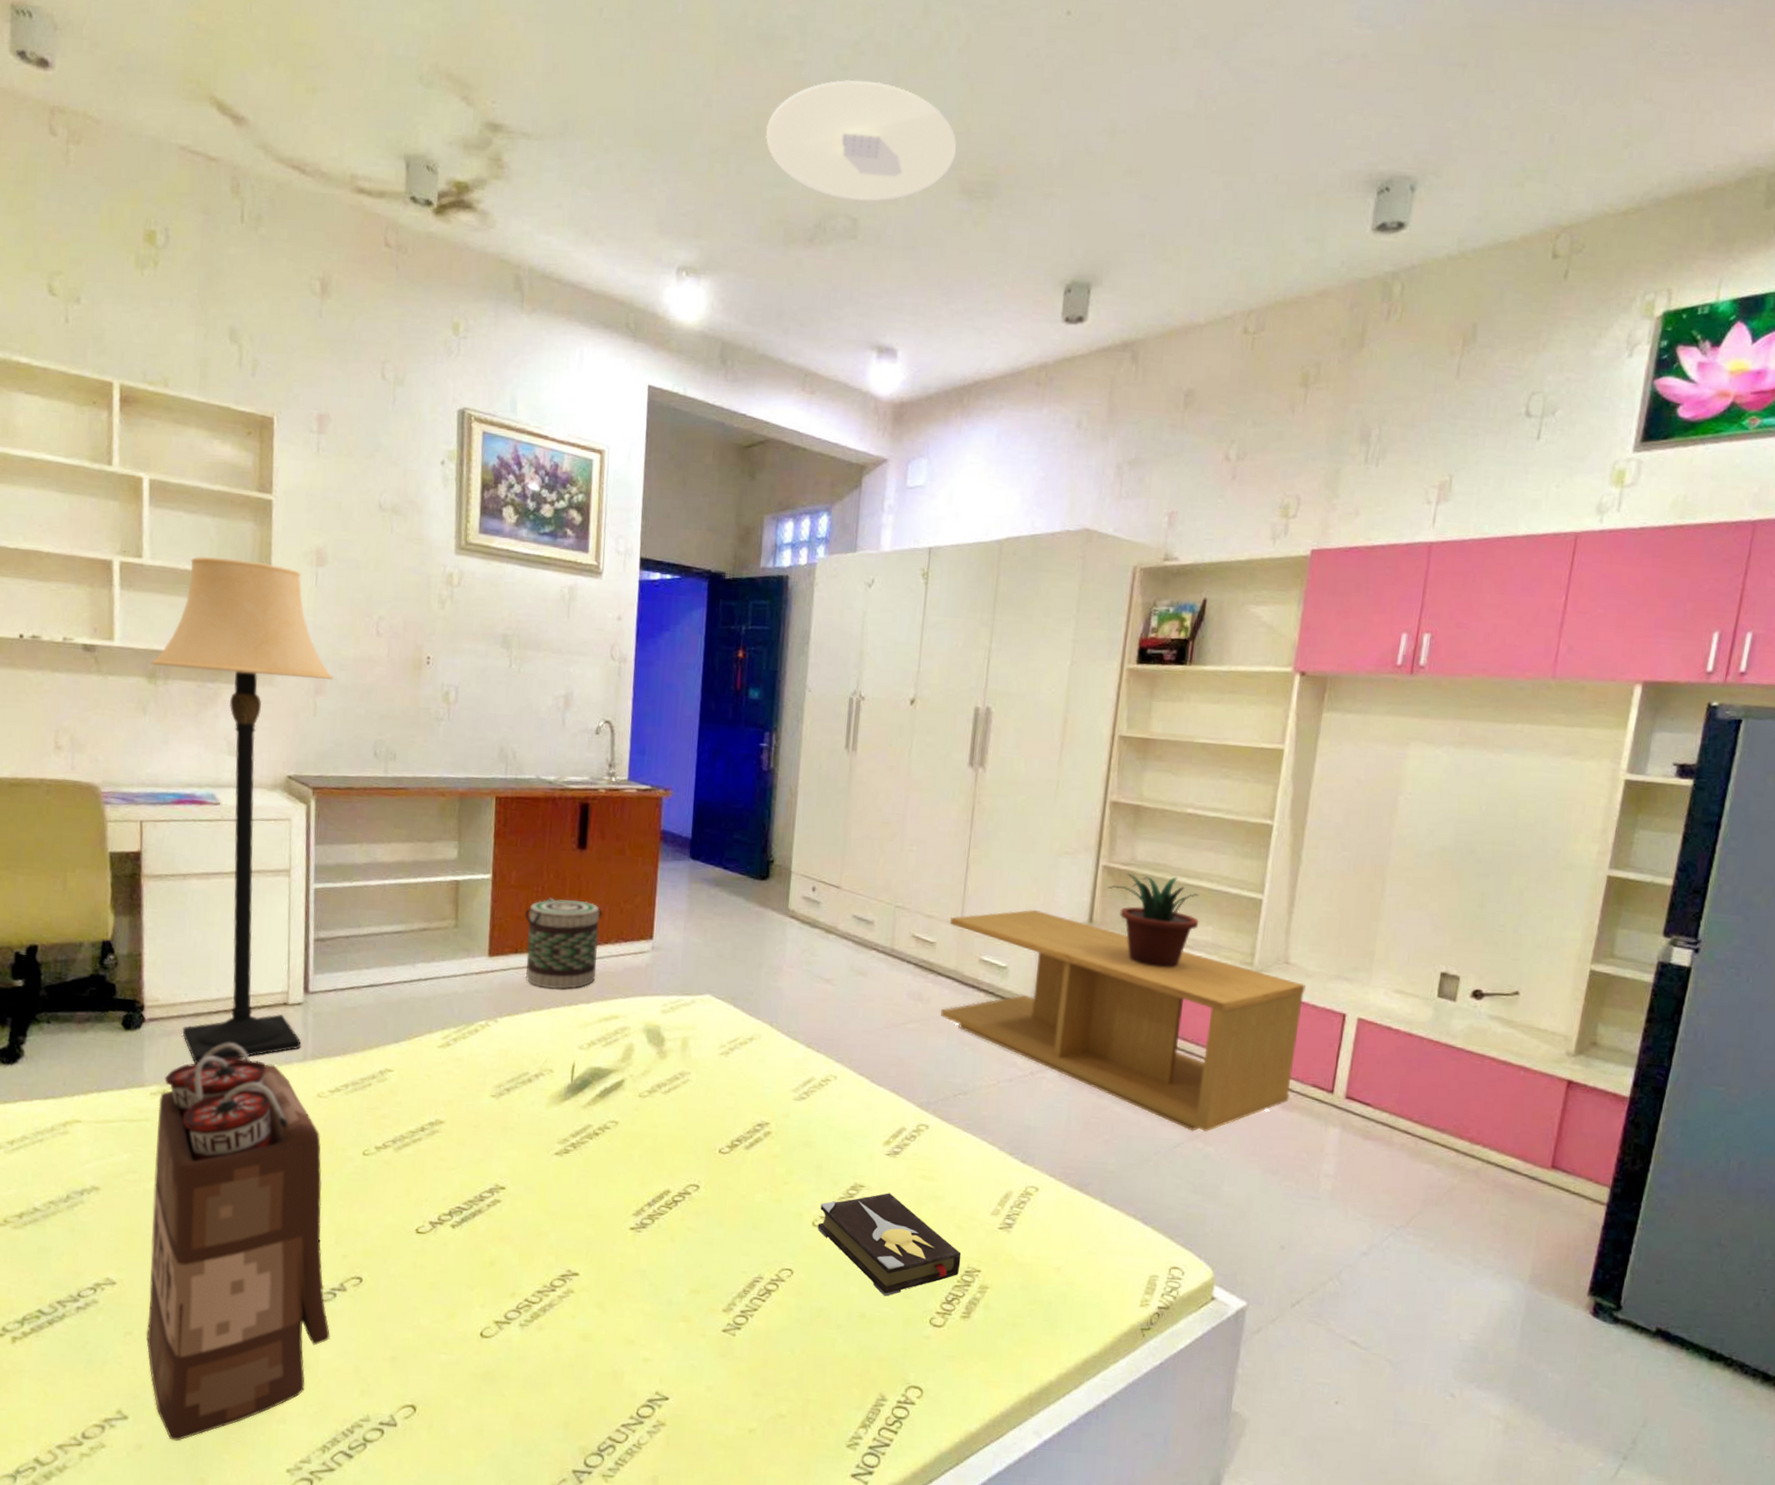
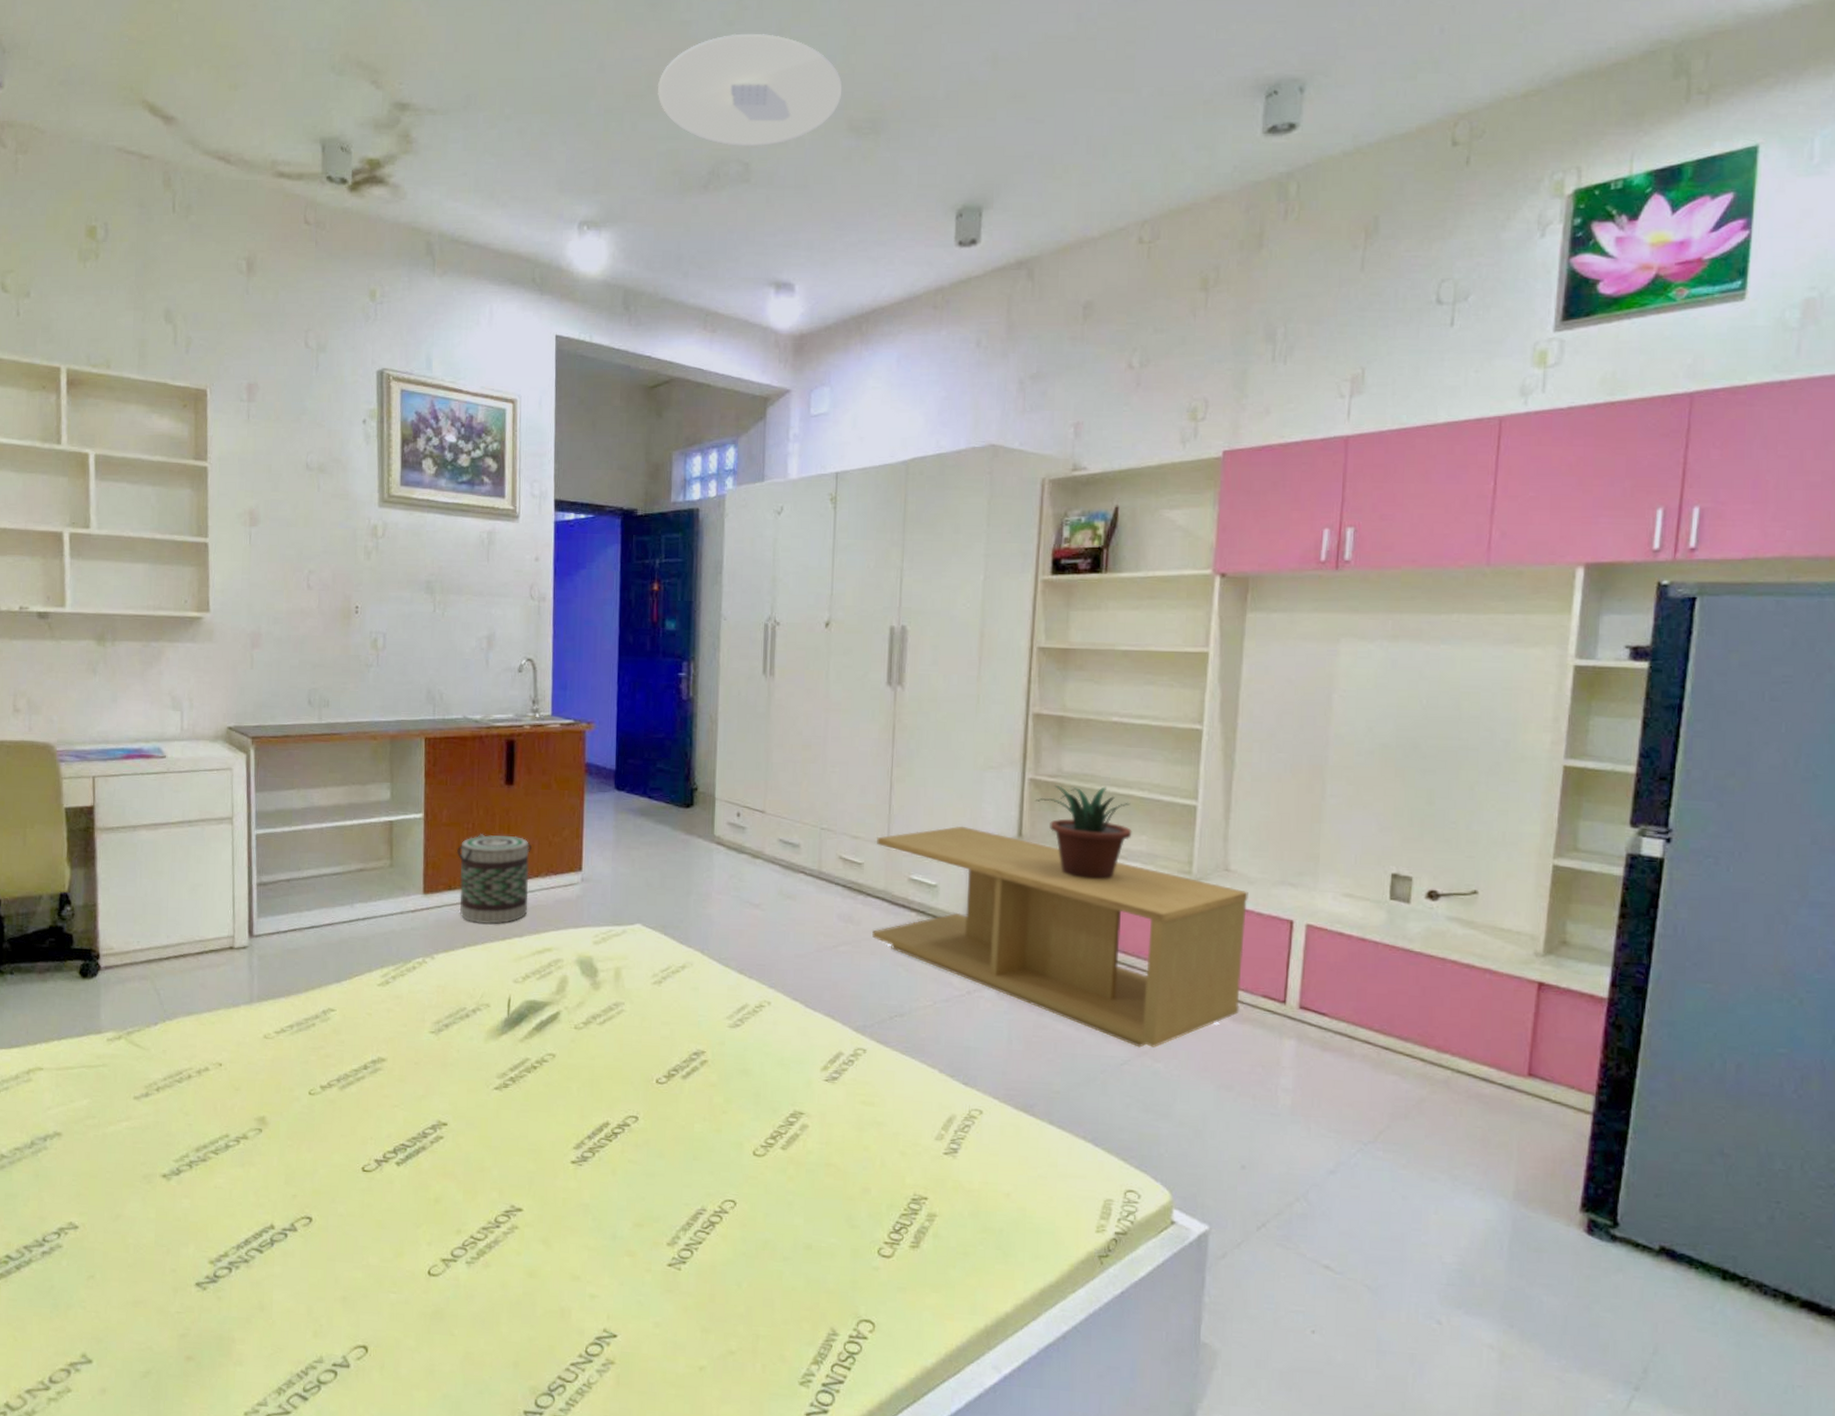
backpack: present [146,1042,330,1441] -> none [108,987,283,1385]
lamp: present [151,556,334,1064] -> none [99,523,268,1010]
hardback book: present [817,1193,962,1296] -> none [759,1119,907,1227]

